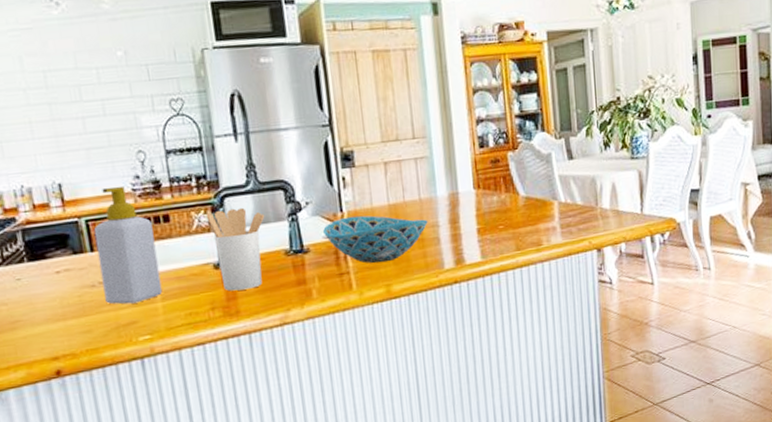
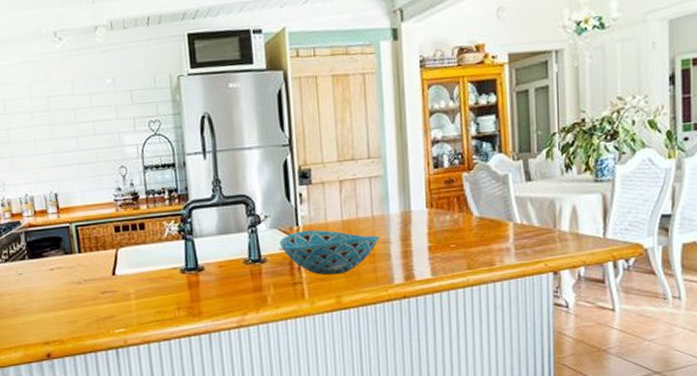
soap bottle: present [93,185,163,304] -> none [81,196,136,300]
utensil holder: present [206,207,265,291] -> none [176,219,228,294]

